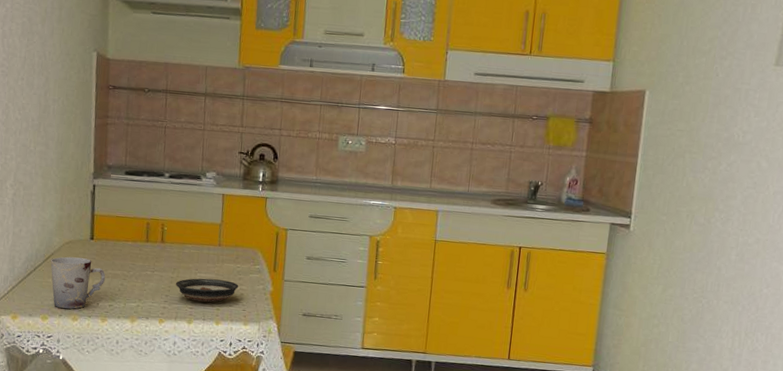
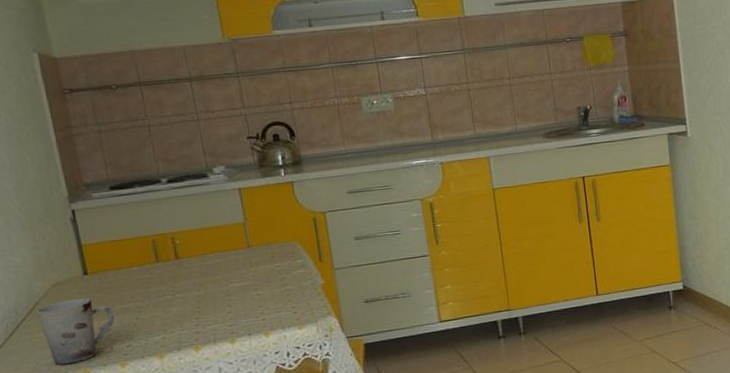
saucer: present [175,278,239,303] -> none [204,284,283,317]

